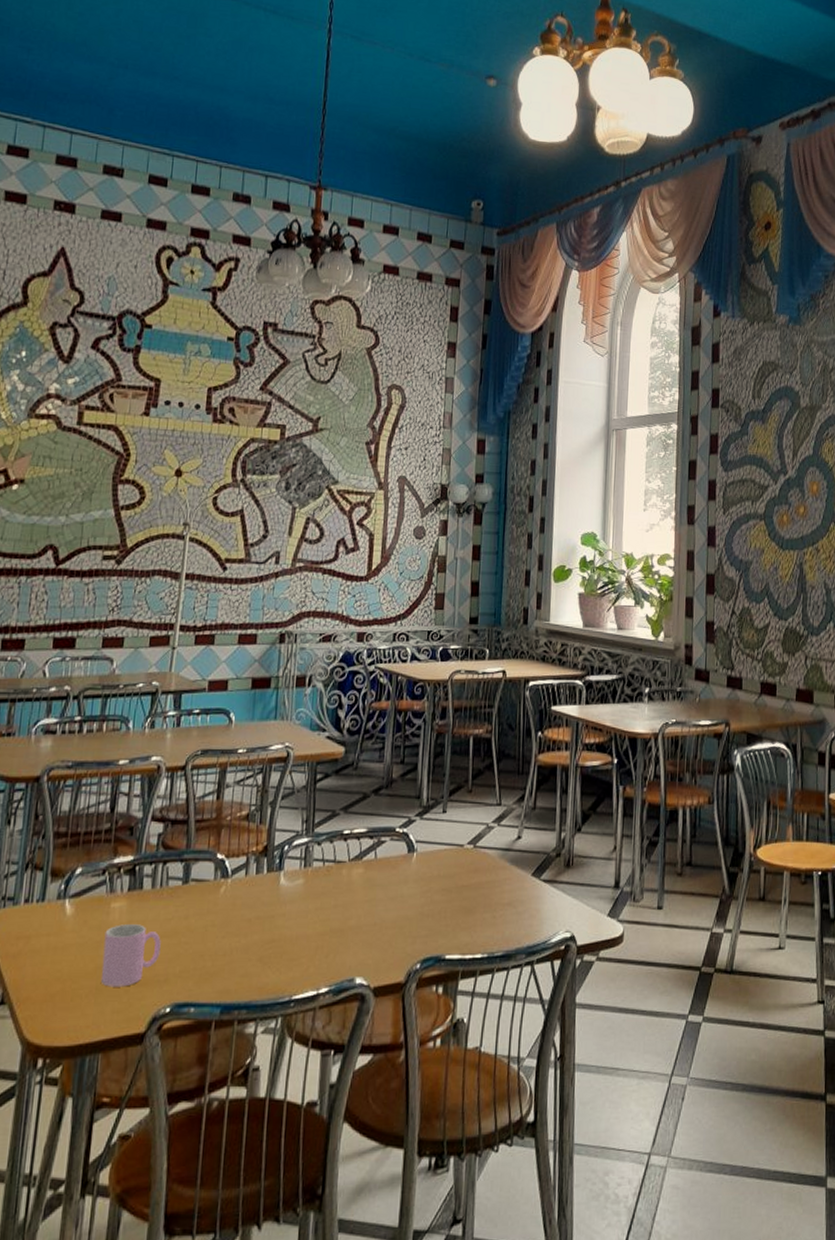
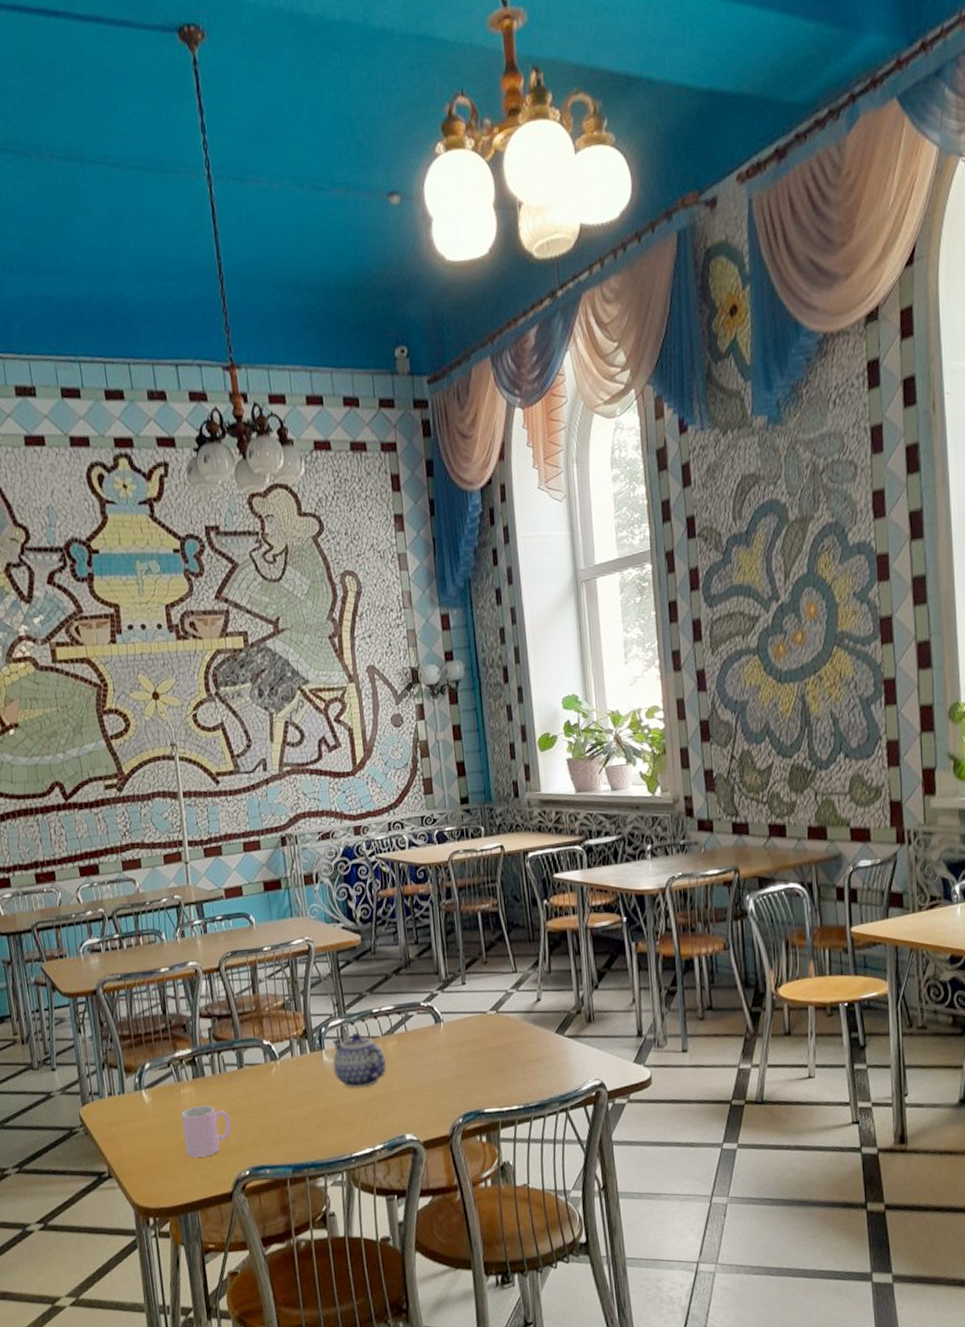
teapot: none [289,854,348,919] -> present [332,1032,386,1089]

